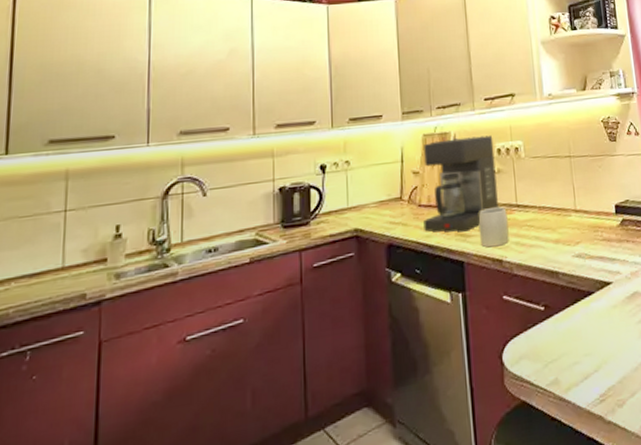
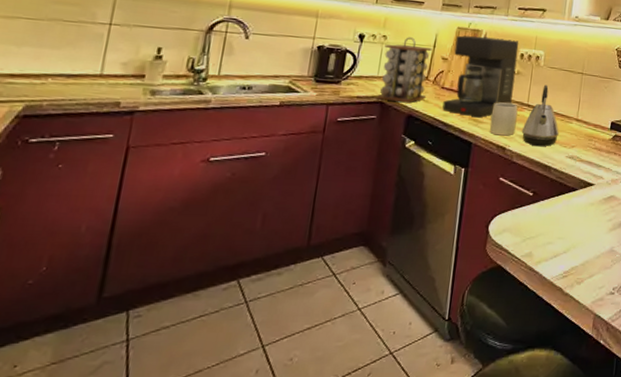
spice rack: none [349,156,404,233] -> present [378,37,432,103]
kettle: none [516,177,559,251] -> present [521,84,559,146]

